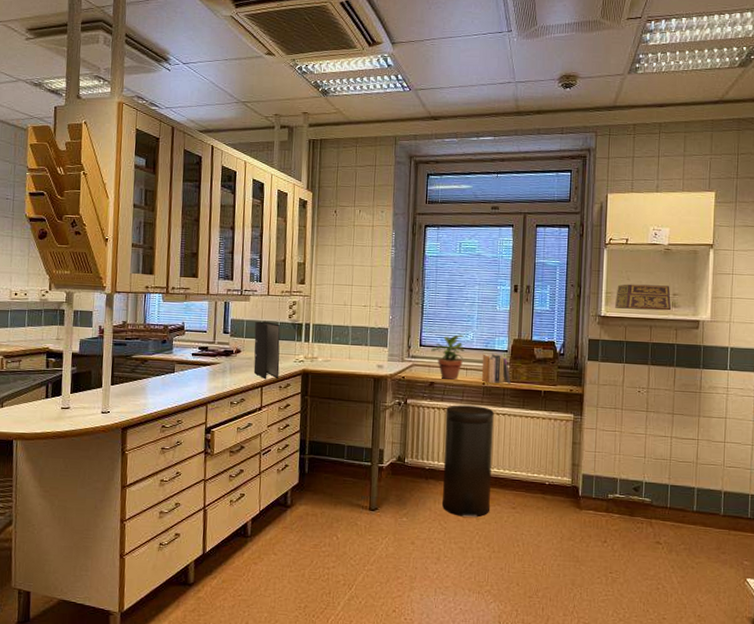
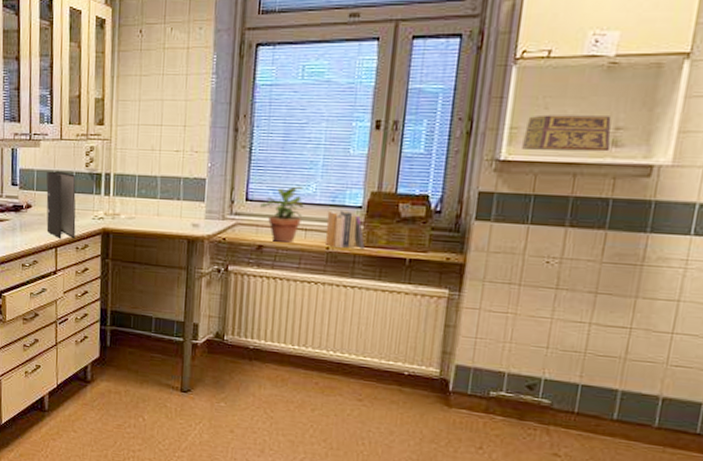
pedal bin: present [442,405,494,519] -> none [269,273,340,409]

